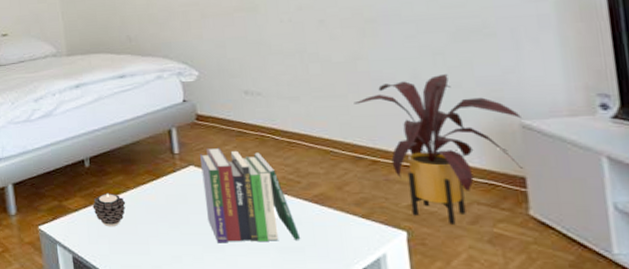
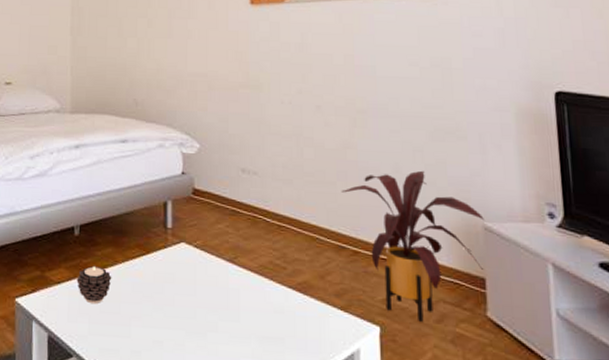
books: present [200,147,301,243] -> none [192,224,282,331]

